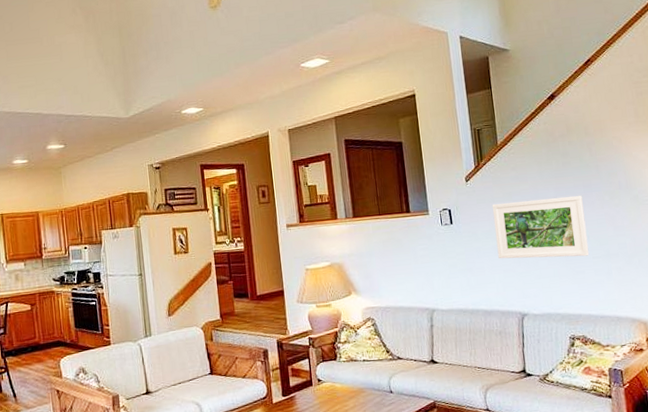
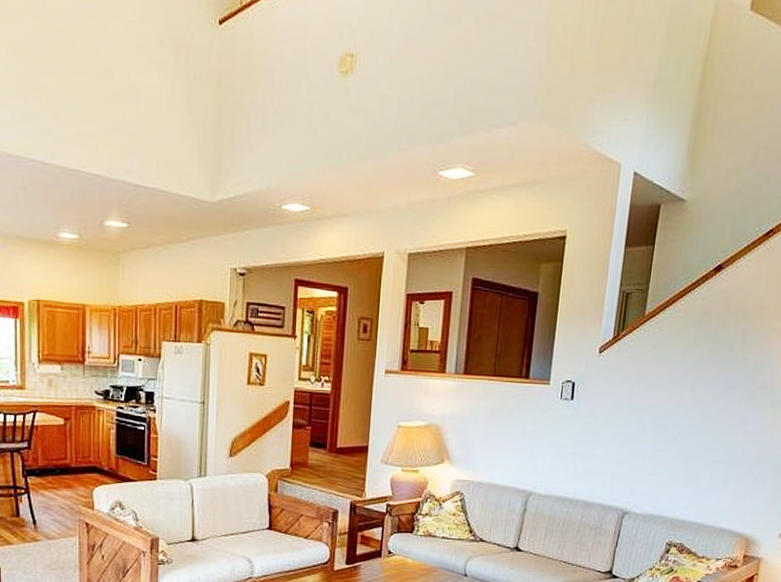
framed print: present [492,196,590,259] -> none [614,383,721,459]

